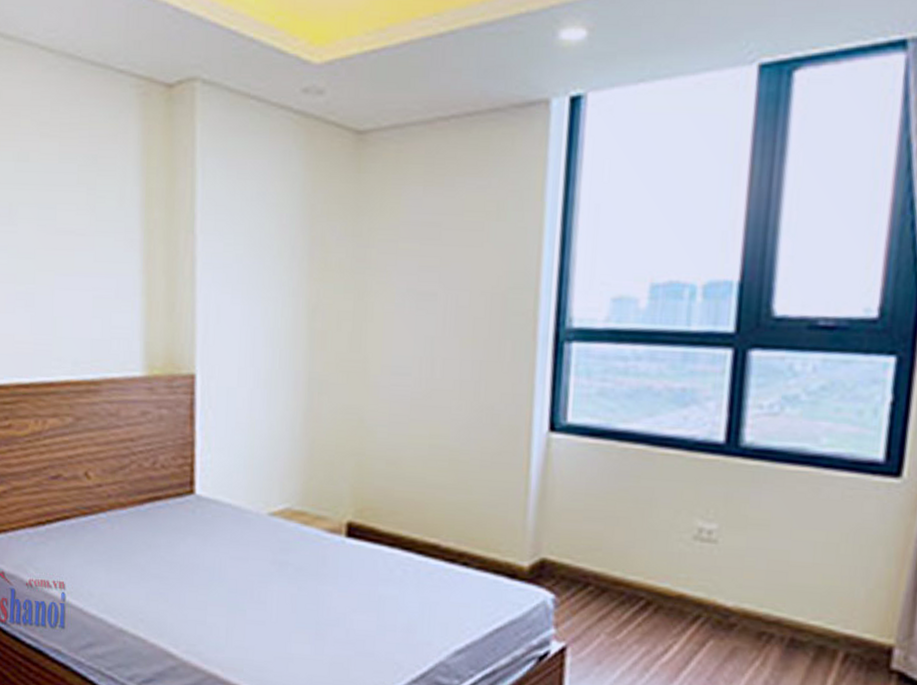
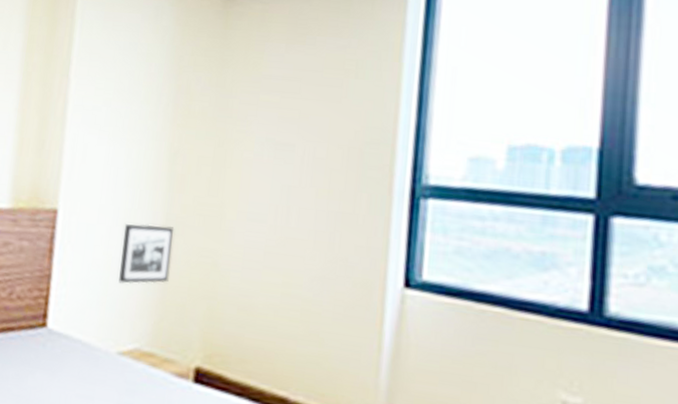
picture frame: none [264,384,318,446] -> present [118,224,175,284]

